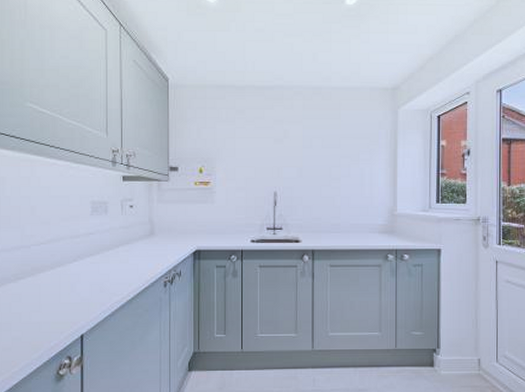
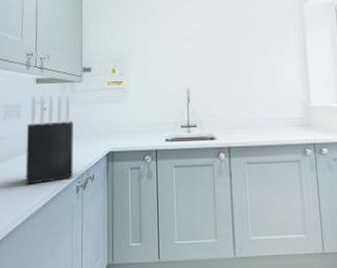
knife block: none [114,194,161,278] -> present [25,95,73,185]

